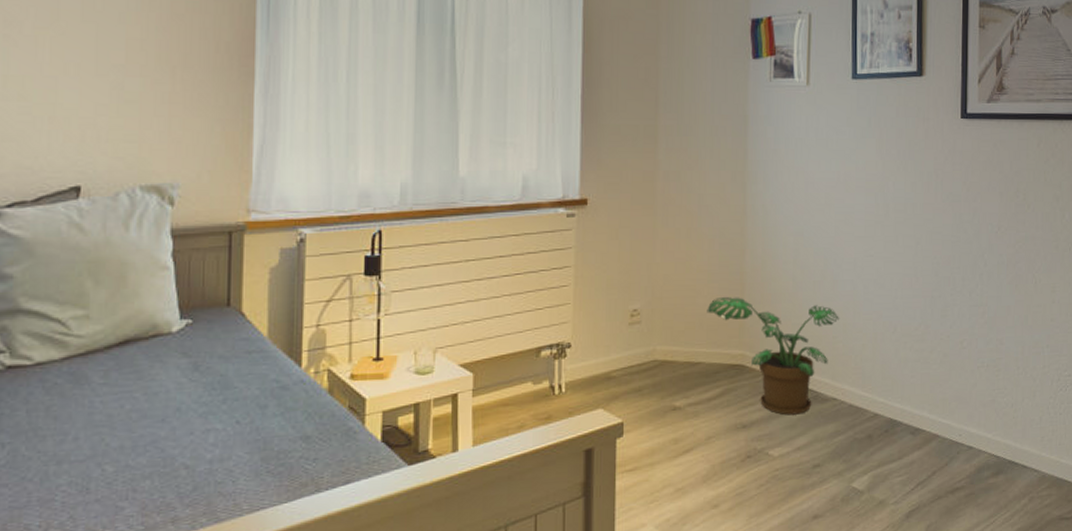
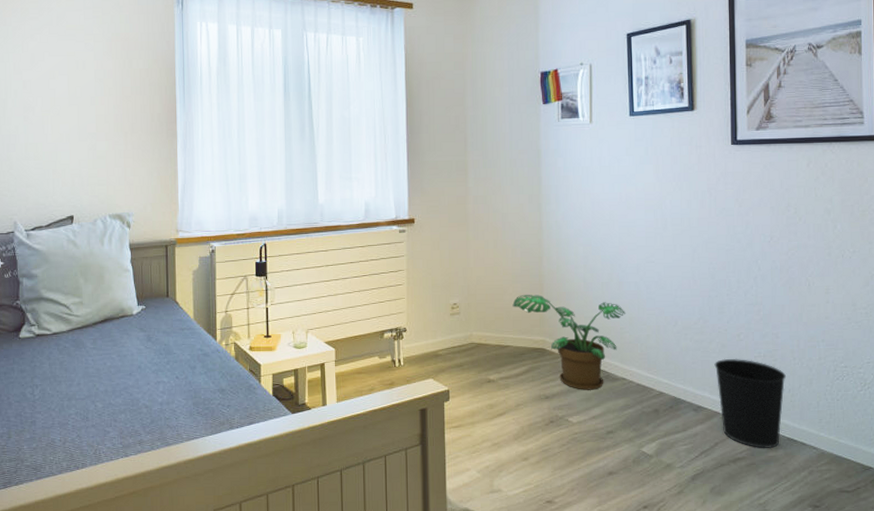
wastebasket: none [935,369,1009,475] -> present [714,358,786,448]

